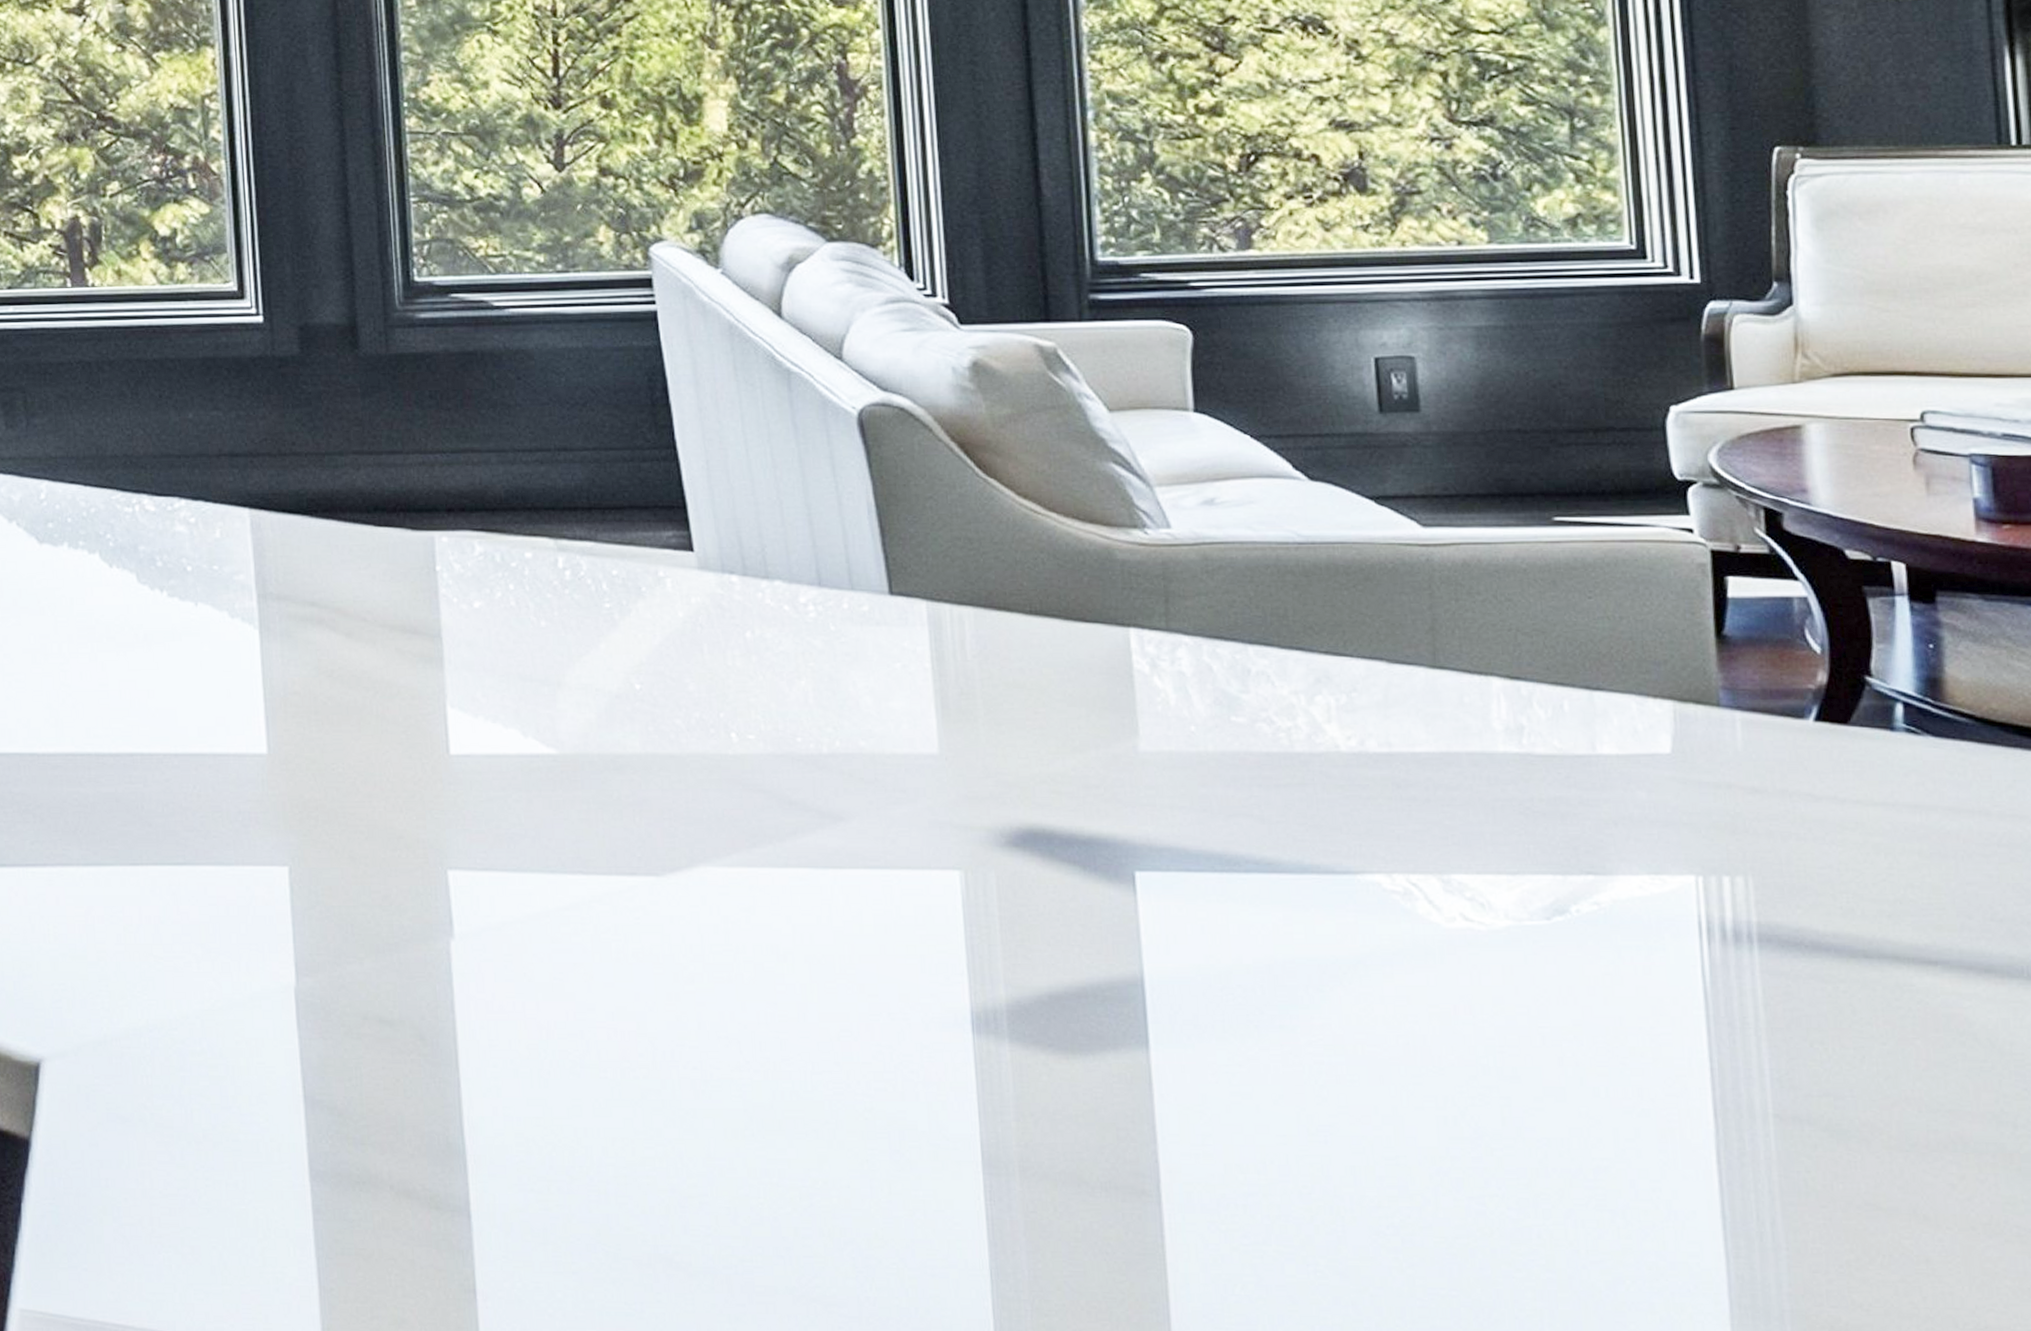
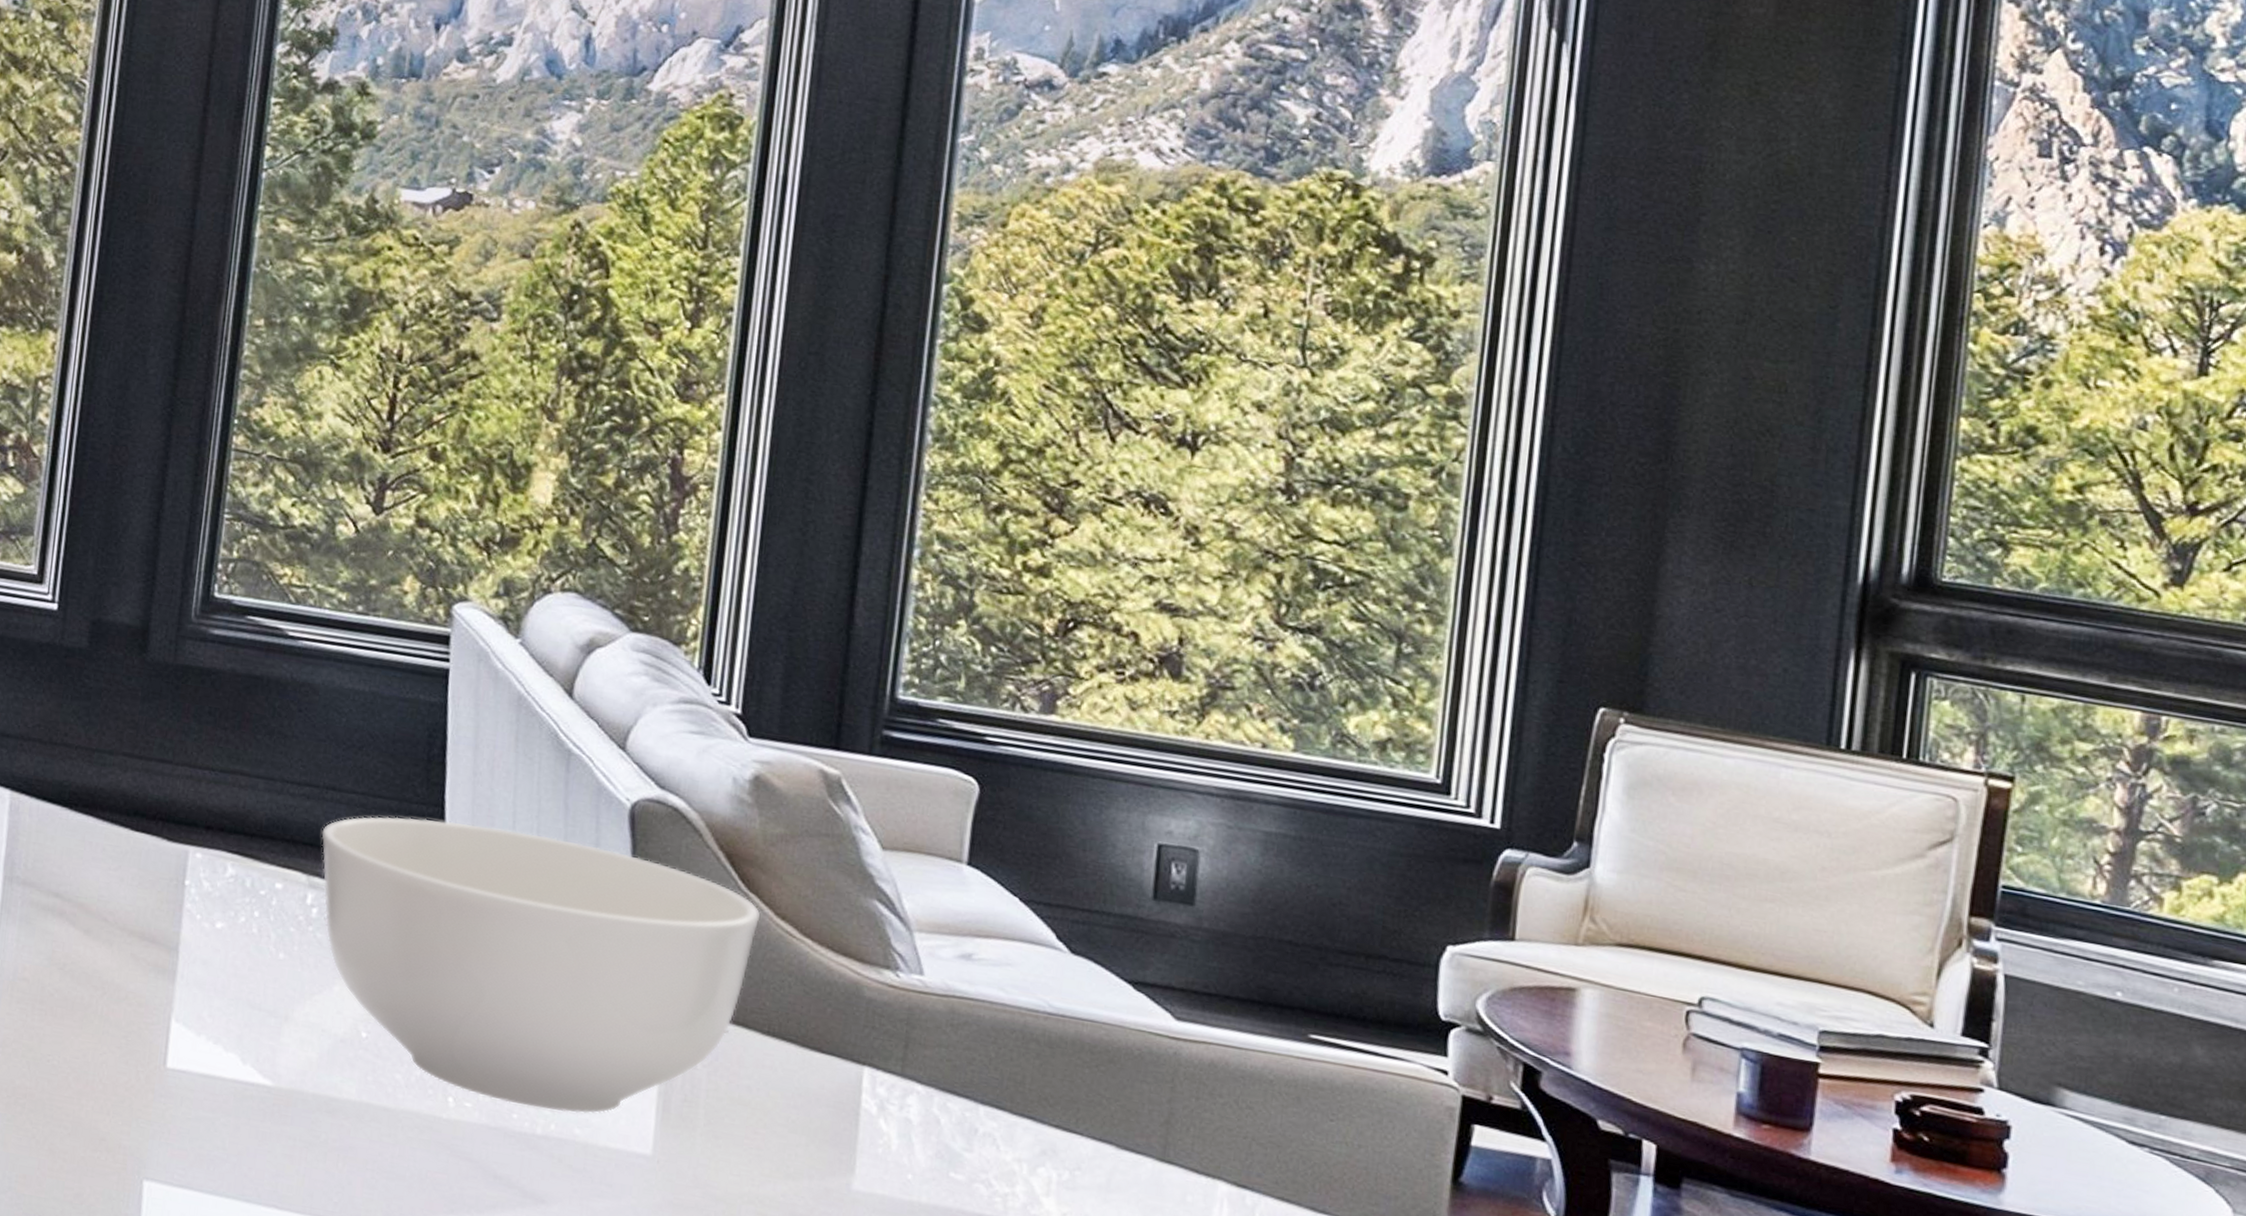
bowl: none [561,458,1003,728] -> present [321,816,761,1114]

